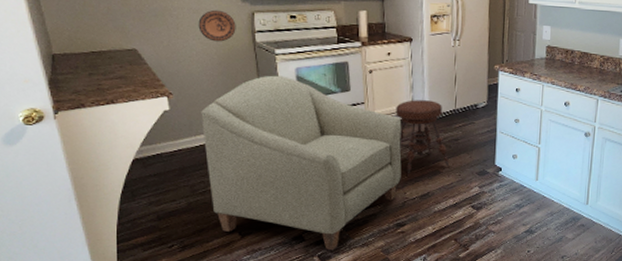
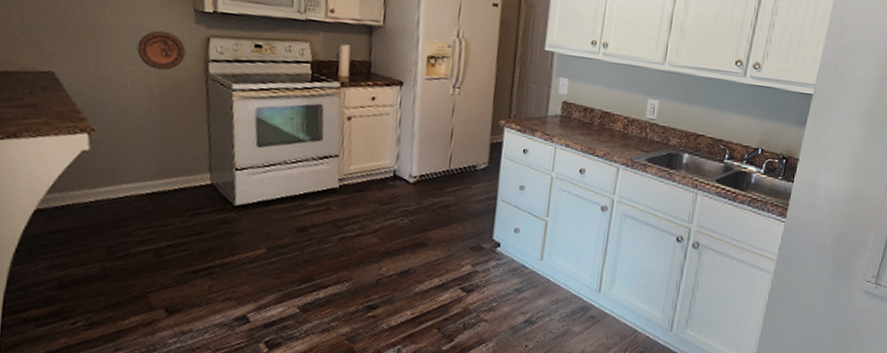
chair: present [201,75,402,251] -> none [129,115,383,336]
stool: present [396,100,450,177] -> none [376,155,438,249]

